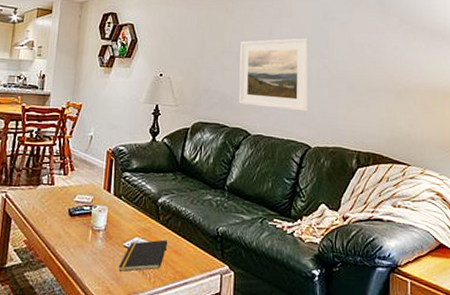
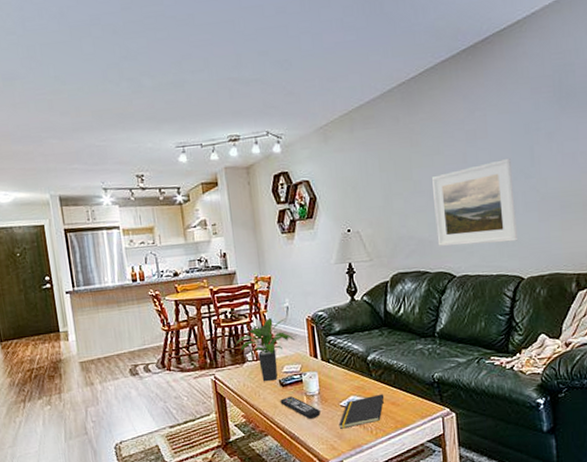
potted plant: none [35,142,93,209] -> present [236,318,296,382]
remote control: none [65,228,103,256] -> present [280,396,321,419]

